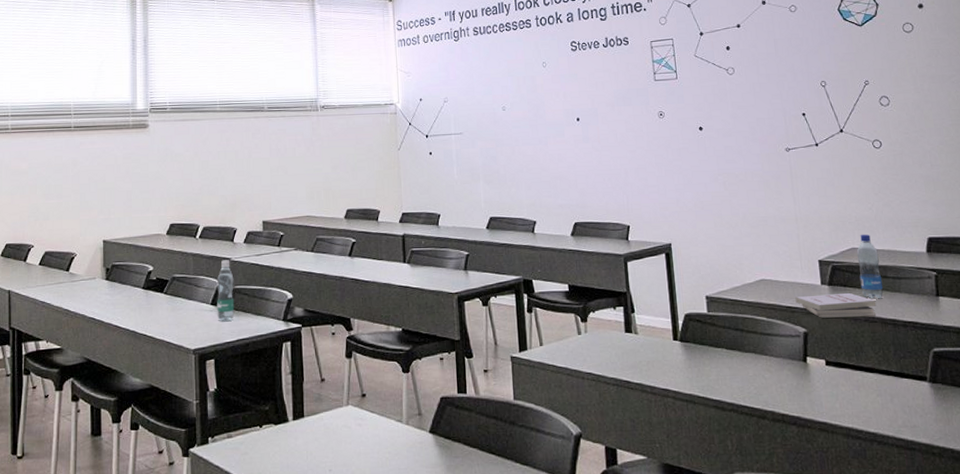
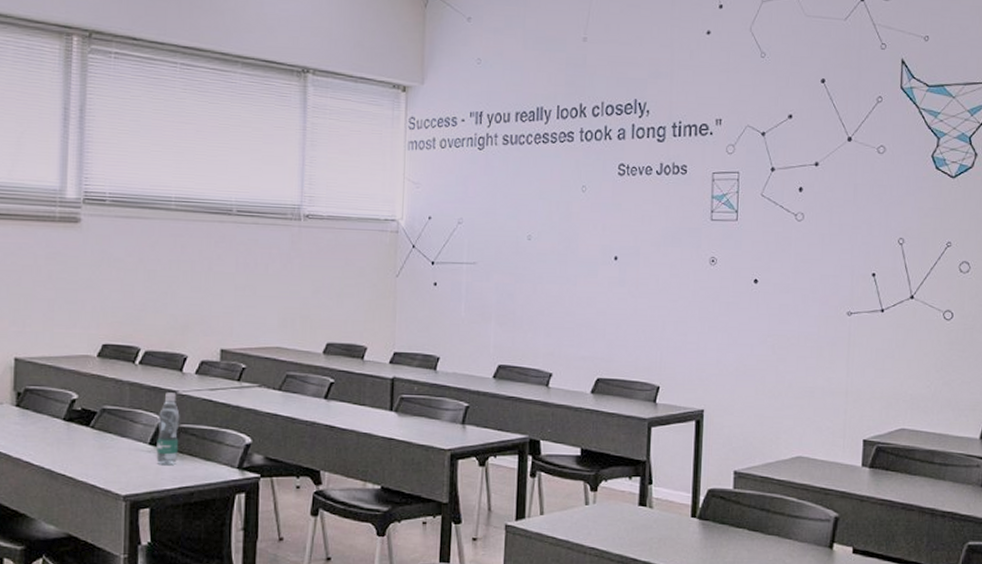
books: present [795,292,877,318] -> none [831,476,917,505]
bottle: present [856,234,884,300] -> none [903,414,928,486]

